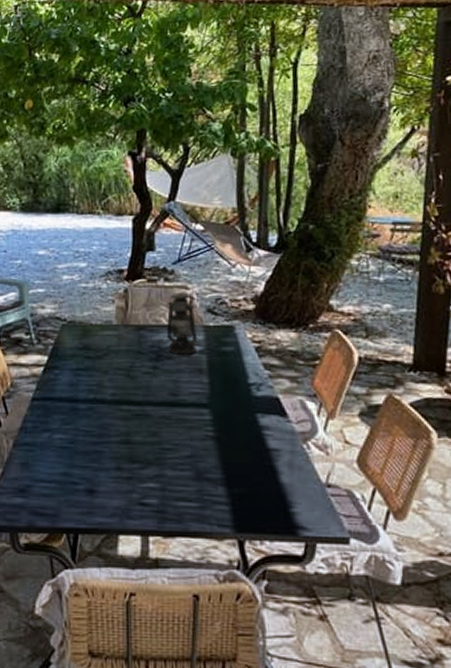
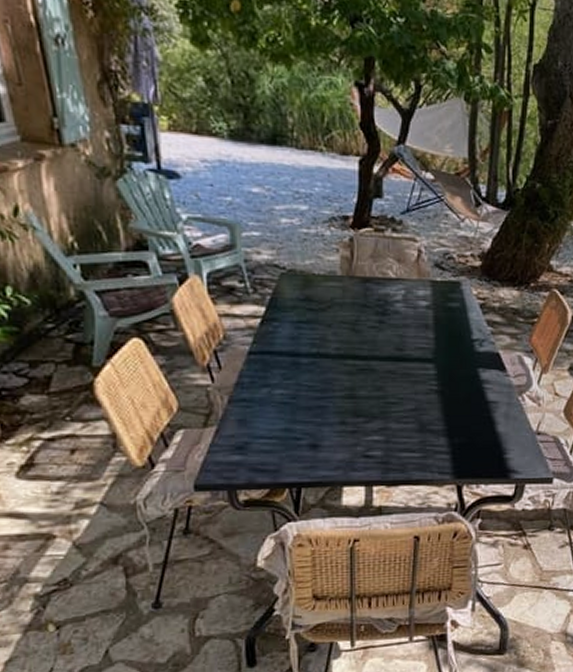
lantern: present [166,292,205,355] -> none [393,245,432,309]

